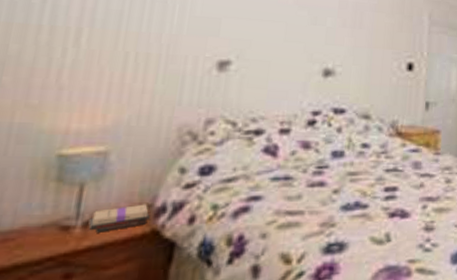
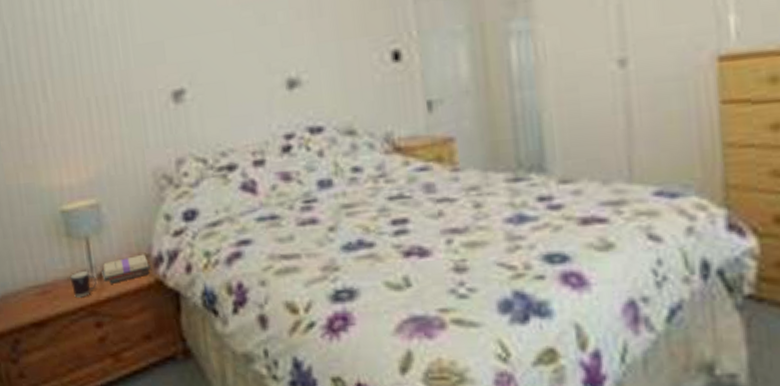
mug: none [45,218,80,247] -> present [69,271,97,298]

